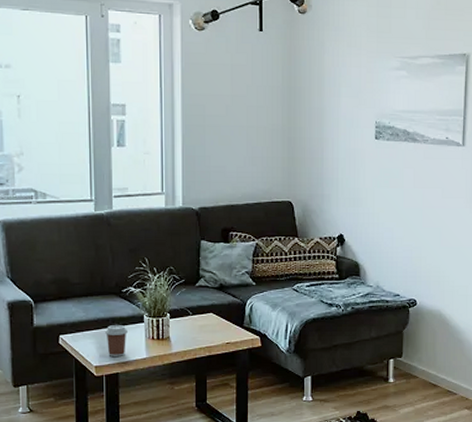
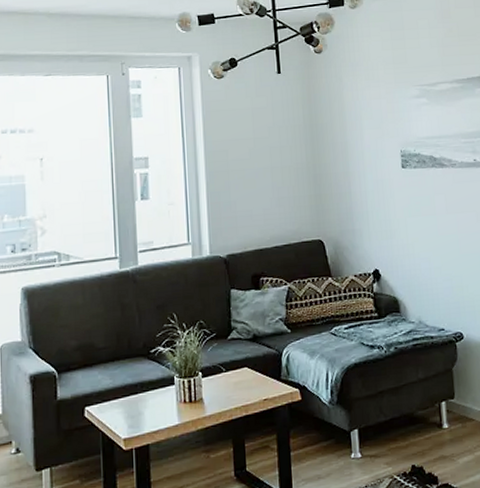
coffee cup: present [104,325,127,356] -> none [132,389,157,426]

